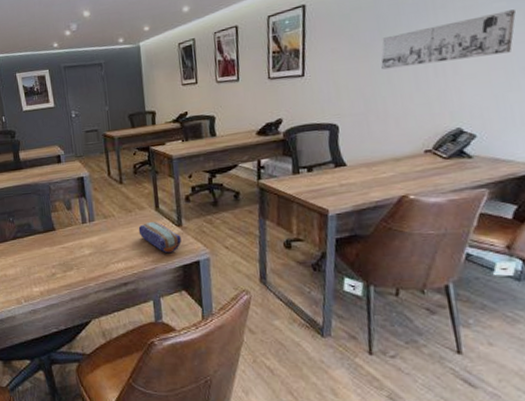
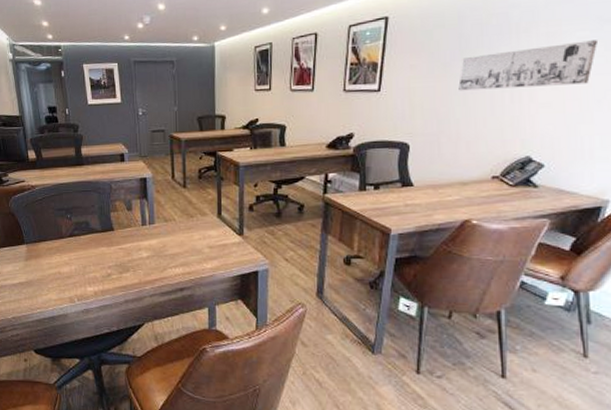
pencil case: present [138,221,181,254] -> none [199,228,241,262]

